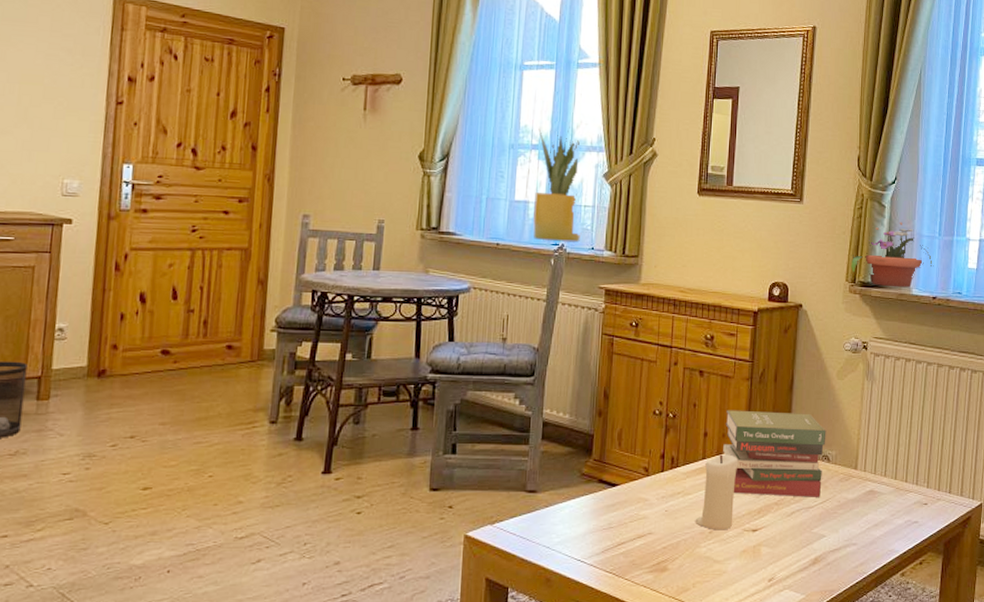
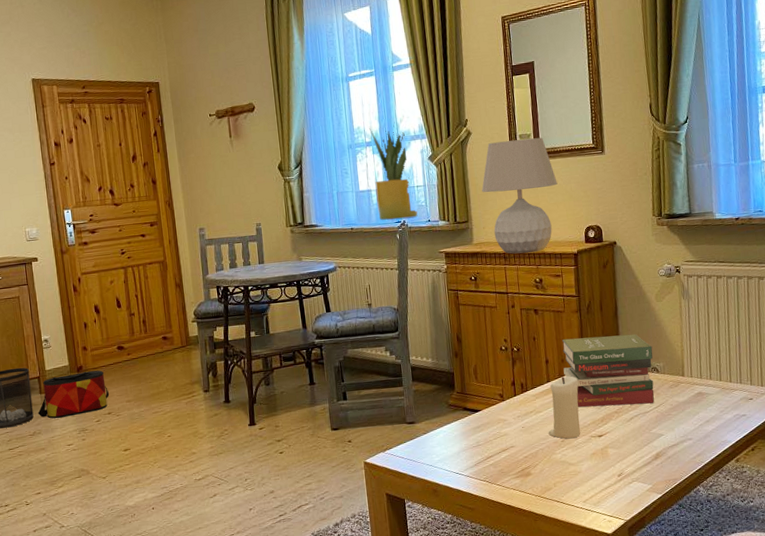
bag: none [27,377,138,435] -> present [38,370,110,419]
table lamp: none [660,169,747,304] -> present [482,137,558,254]
potted flower: present [851,222,934,288] -> none [655,155,733,216]

